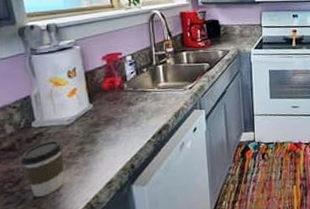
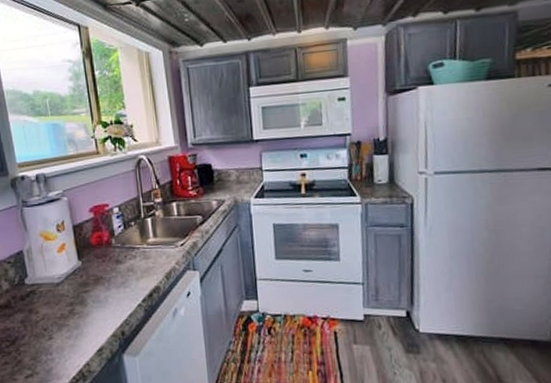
coffee cup: present [20,140,65,197] -> none [16,299,56,359]

